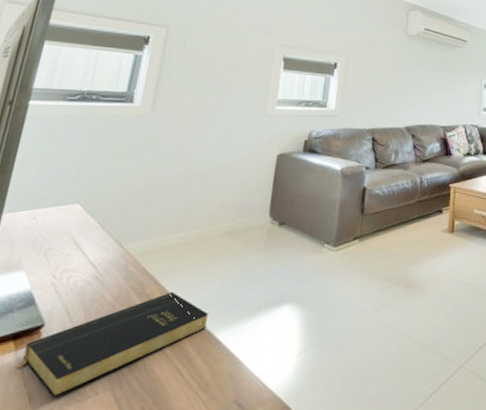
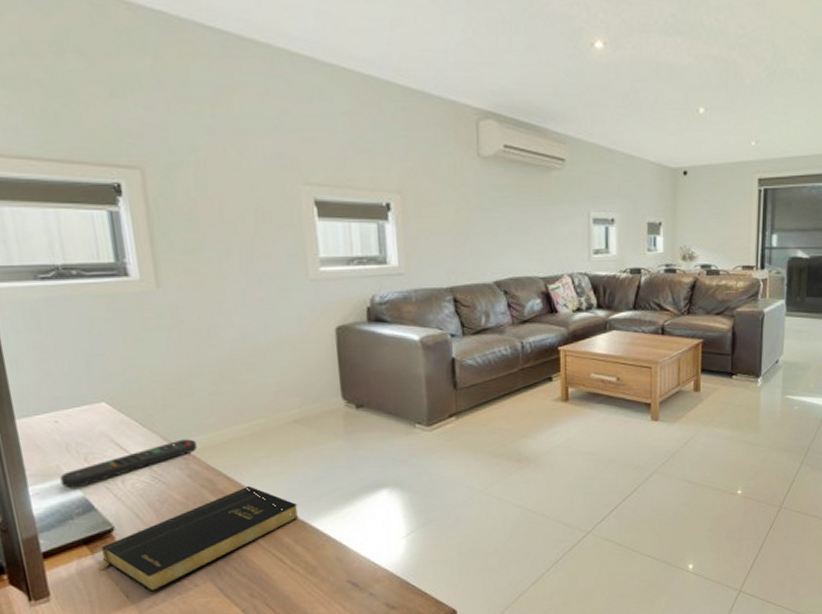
remote control: none [16,242,141,282] -> present [60,439,197,488]

